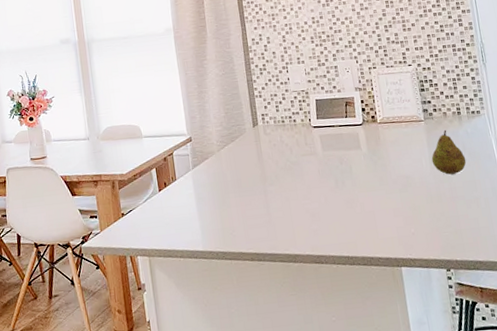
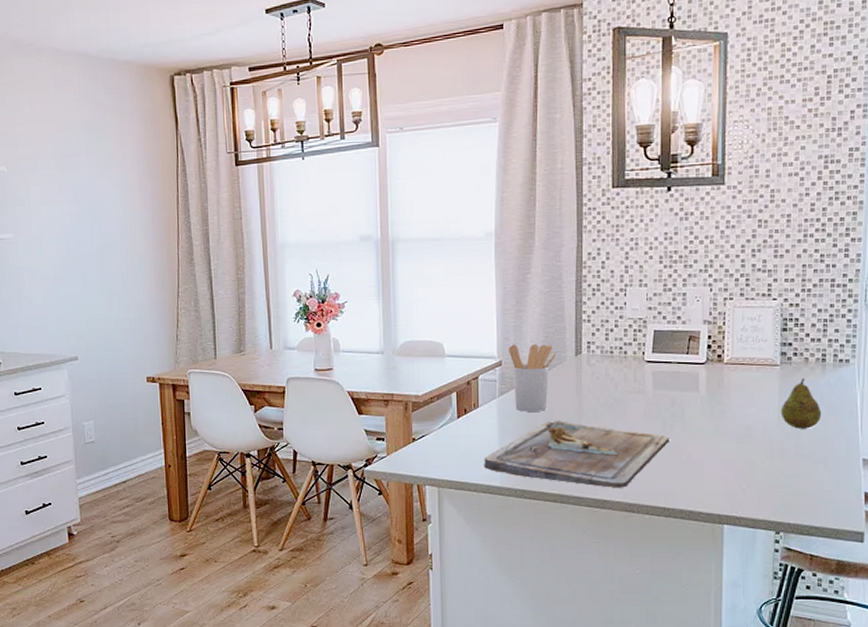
cutting board: none [186,186,343,243] -> present [484,421,669,488]
utensil holder: none [196,119,237,181] -> present [509,344,556,412]

